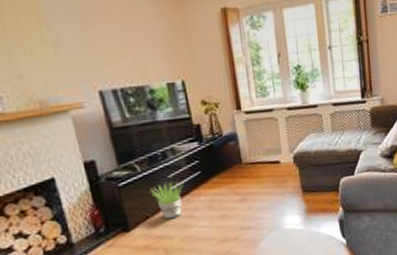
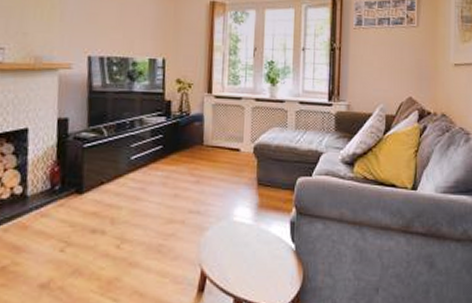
potted plant: present [148,182,184,219] -> none [109,151,144,188]

